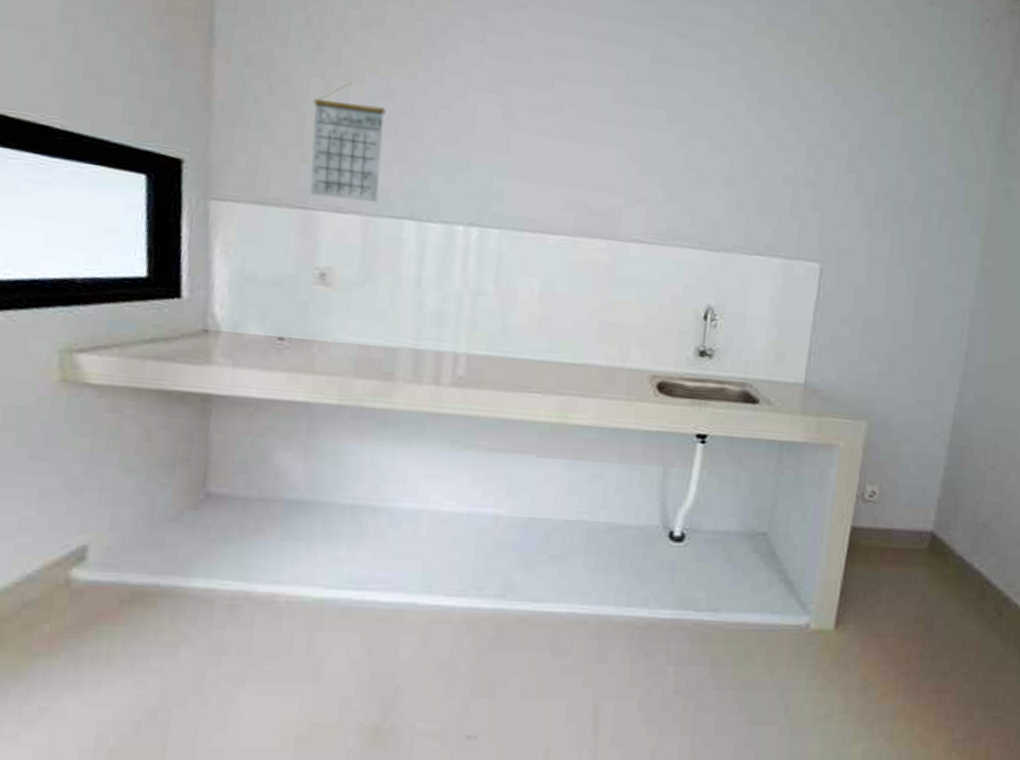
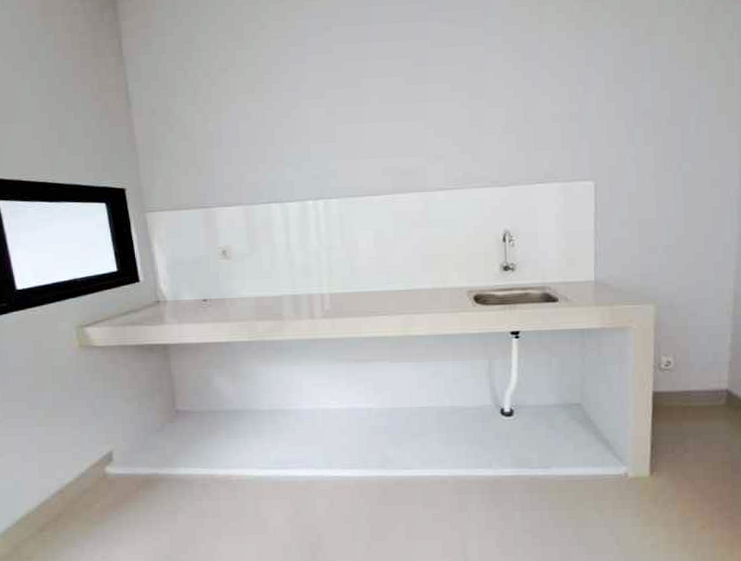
calendar: present [310,83,386,202] -> none [199,113,252,197]

